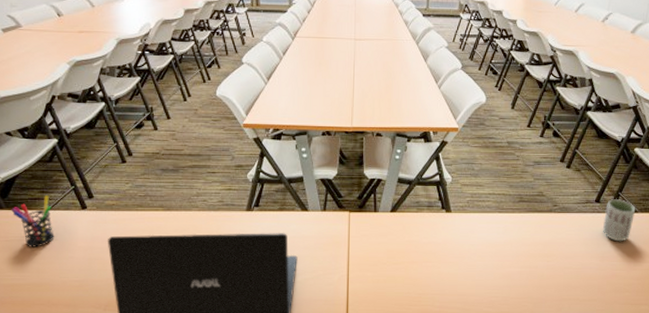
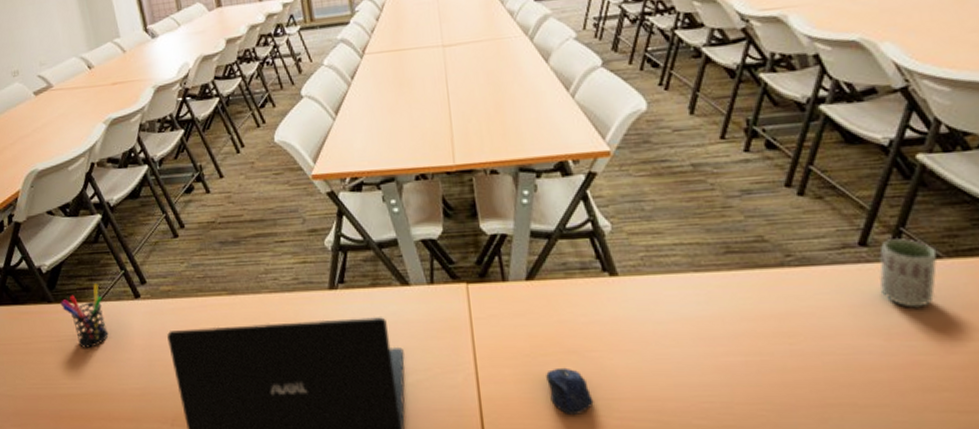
computer mouse: none [395,272,424,304] -> present [546,367,594,415]

